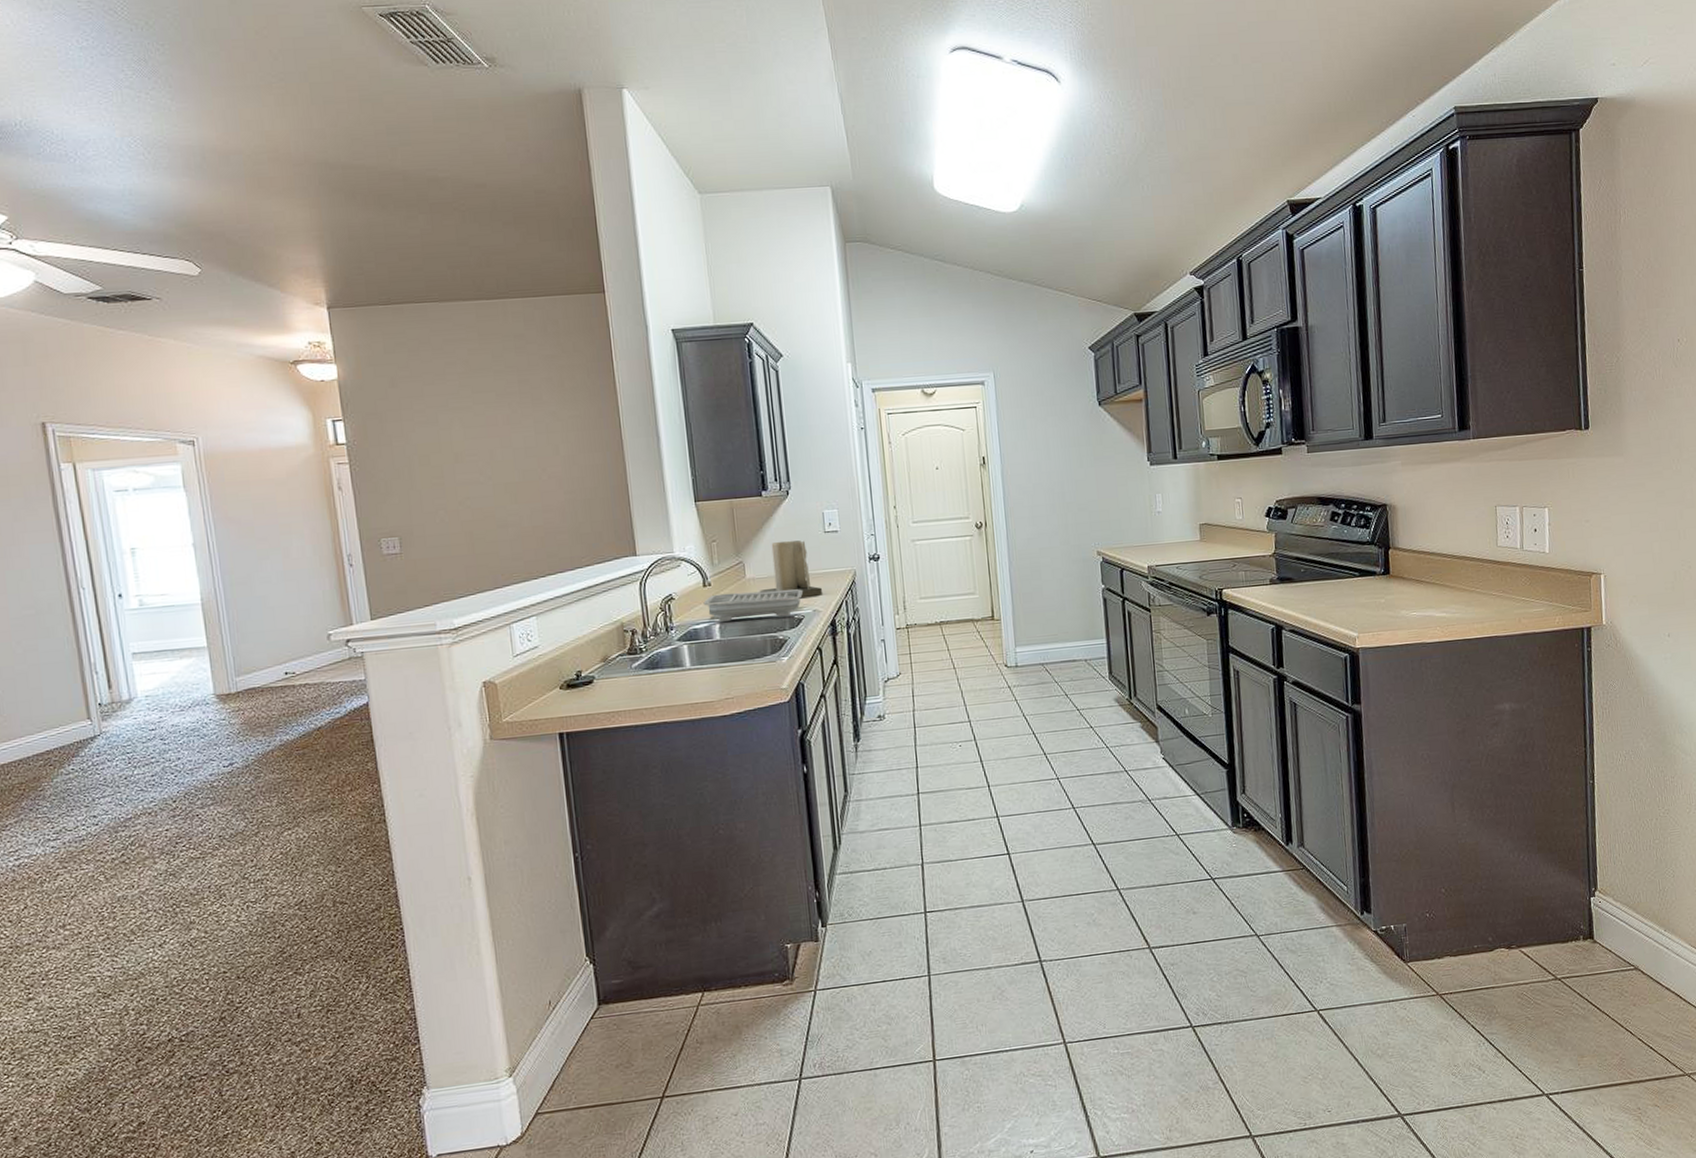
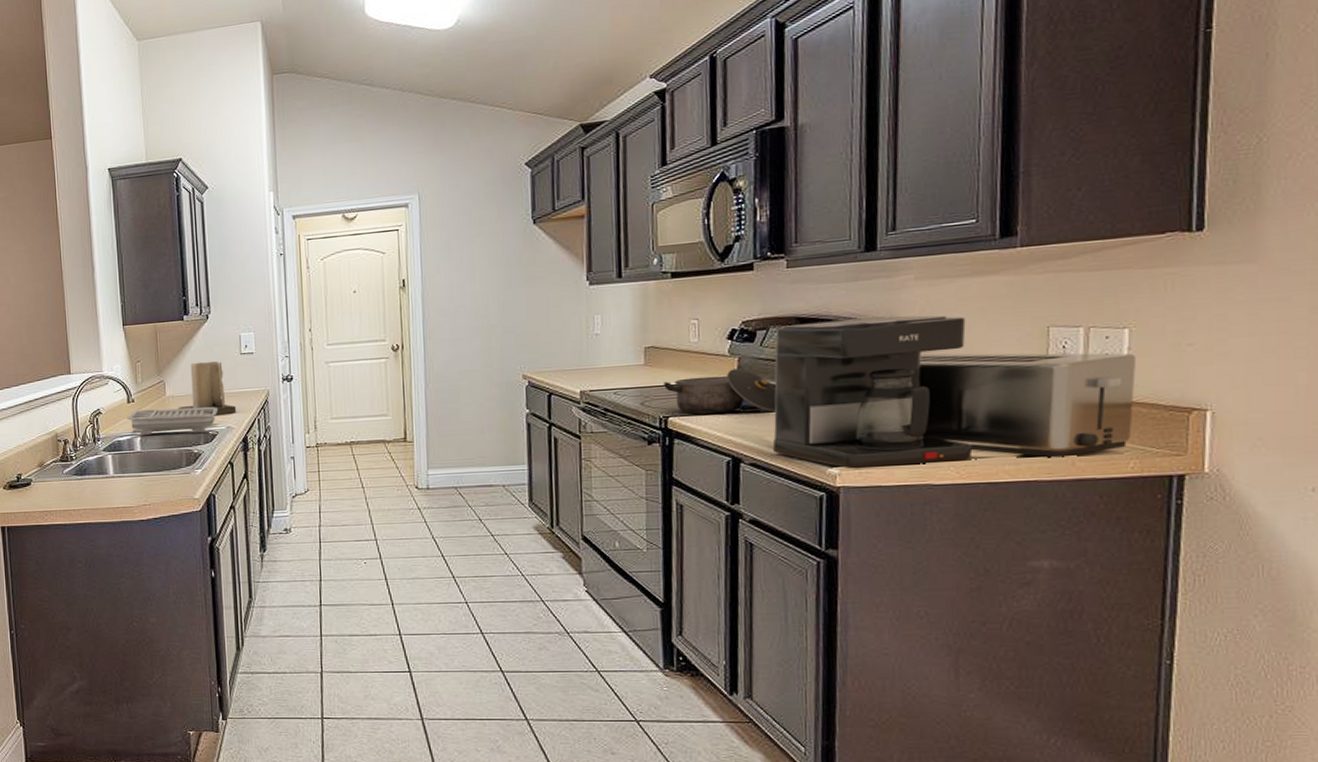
cooking pot: none [1217,543,1307,586] -> present [664,368,777,415]
coffee maker: none [1302,496,1452,632] -> present [772,315,973,470]
toaster: none [1409,528,1556,617] -> present [918,352,1137,458]

